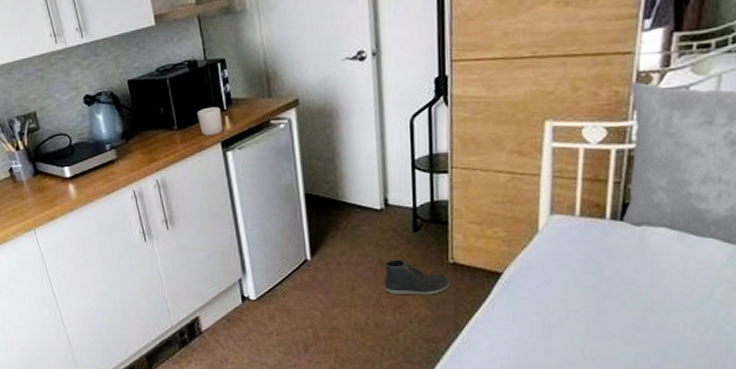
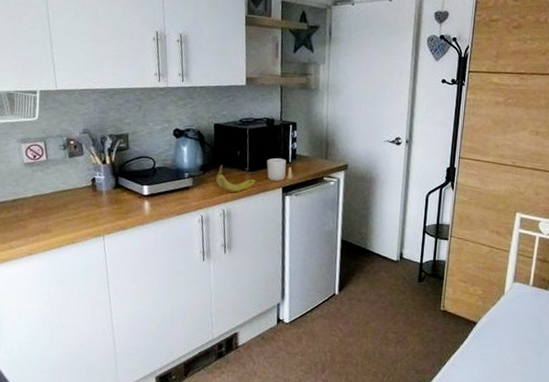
fruit: none [141,127,189,161] -> present [215,164,256,194]
sneaker: present [383,259,451,296] -> none [391,302,440,335]

